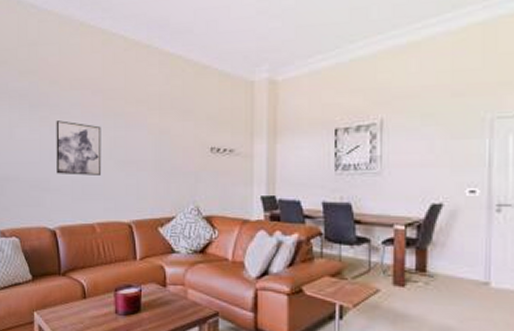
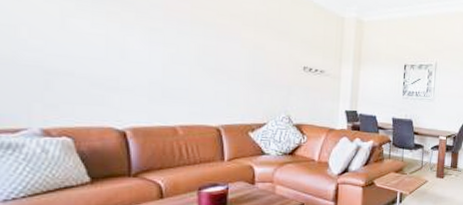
wall art: present [56,120,102,175] -> none [129,19,188,80]

